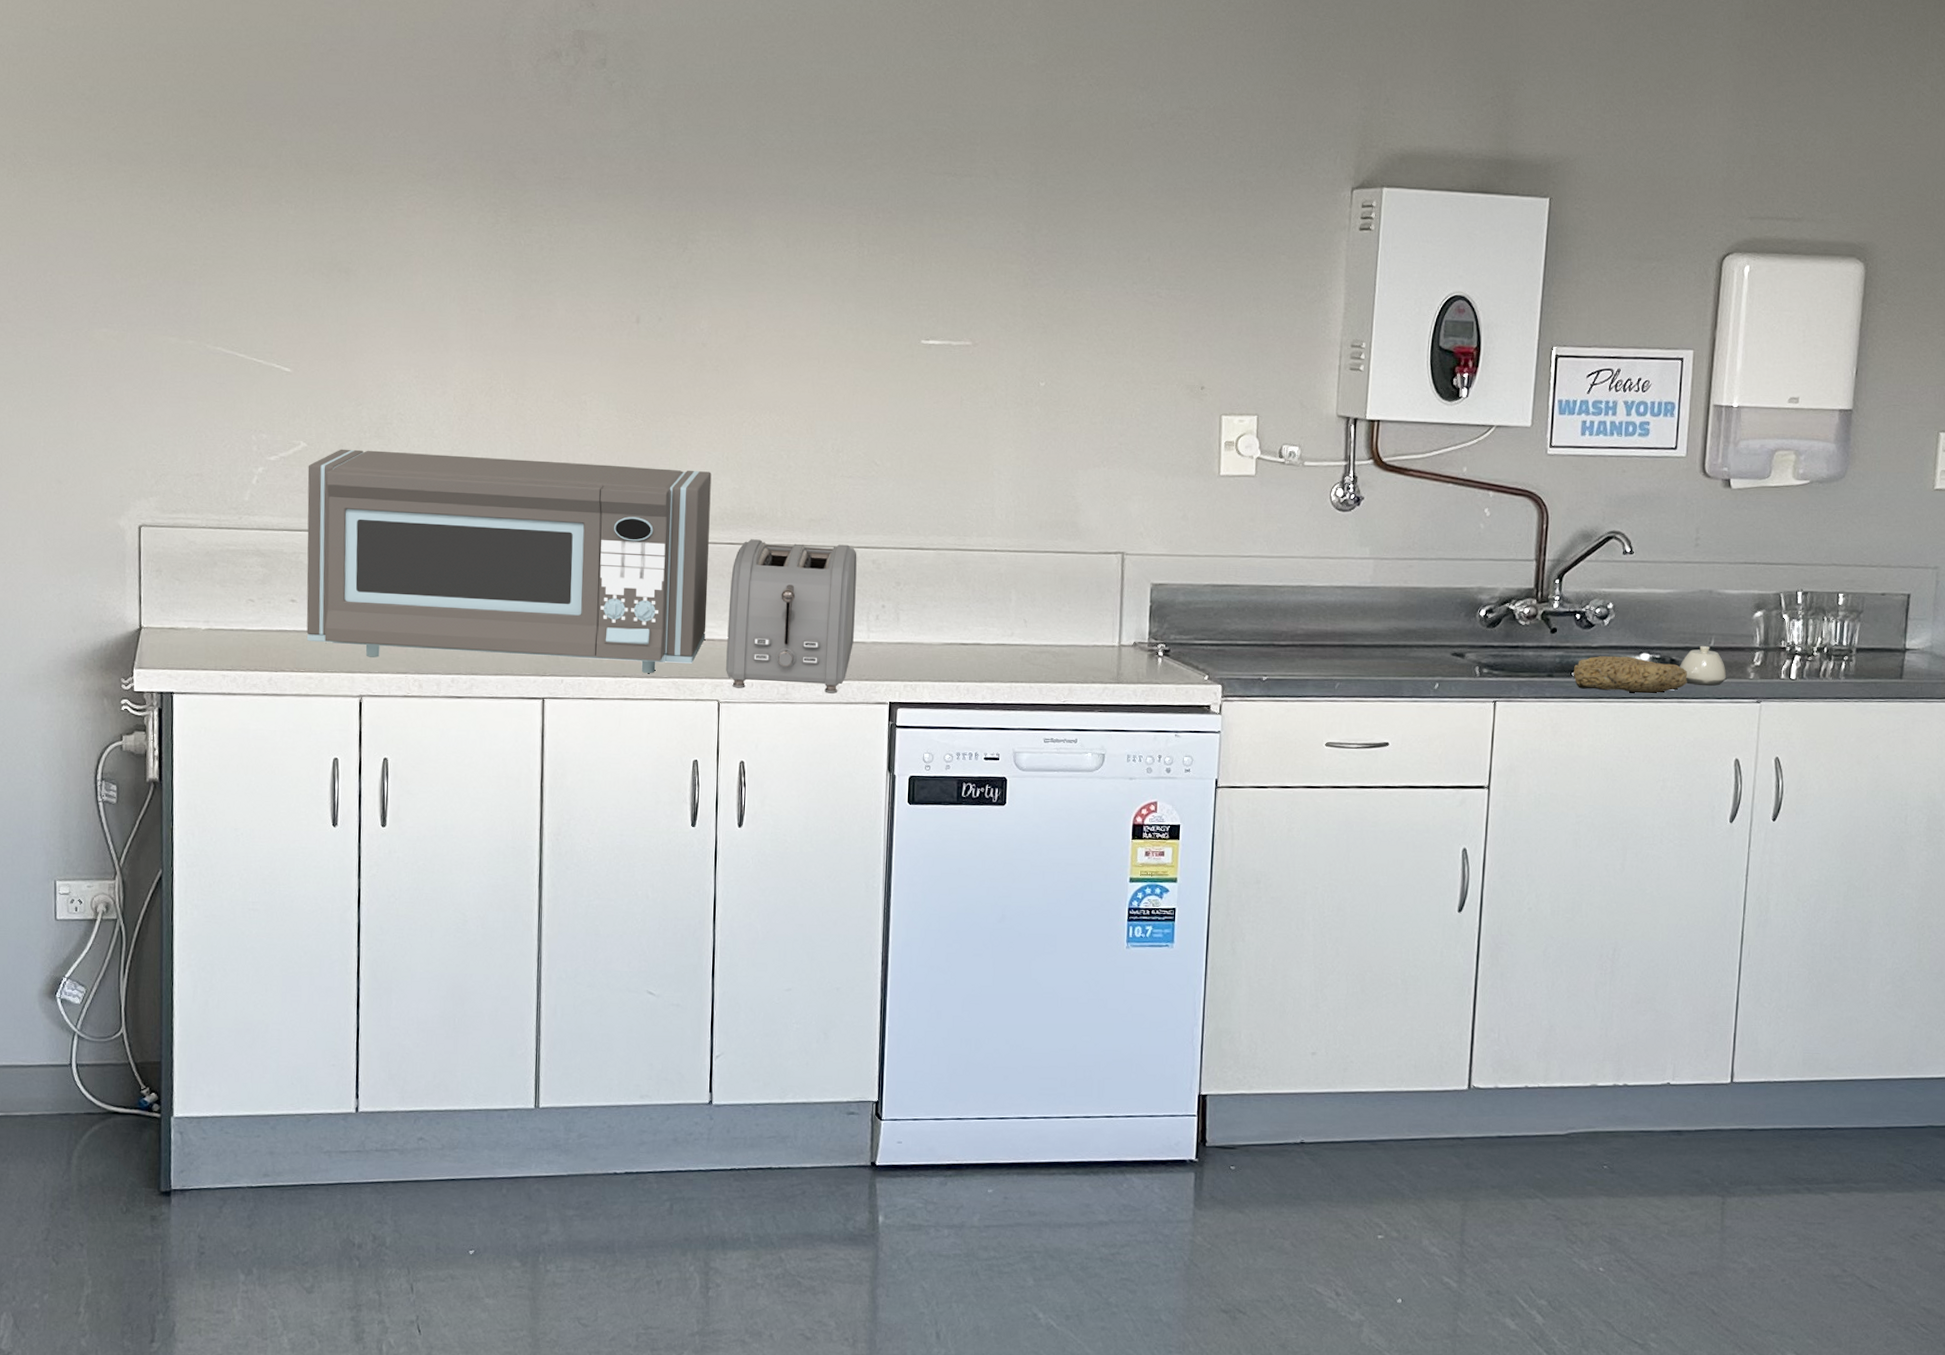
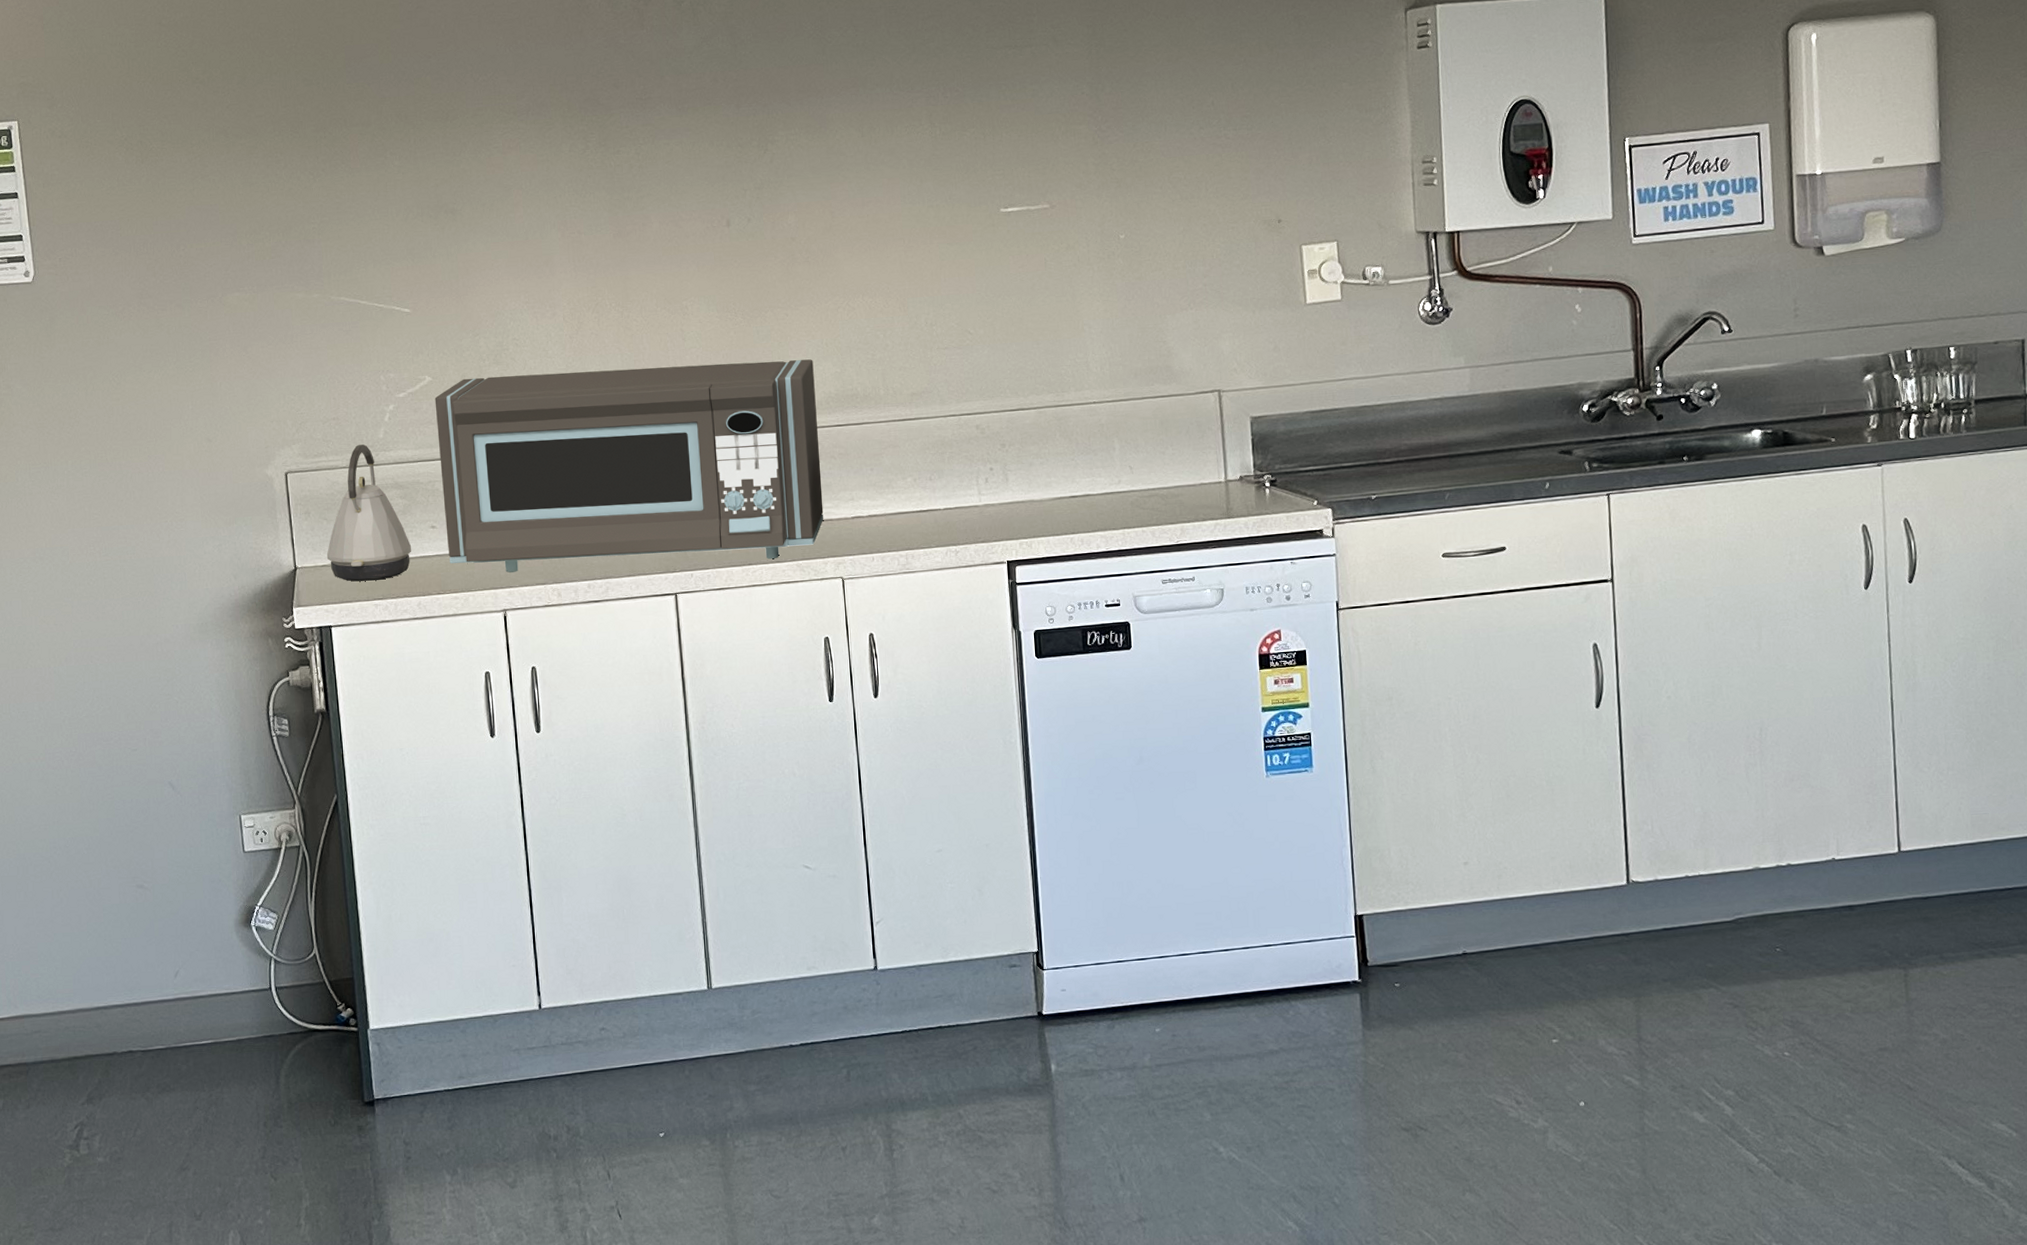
kettle: none [175,505,268,650] -> present [326,444,412,582]
toaster: present [726,539,857,694] -> none [842,413,967,564]
sponge: present [1574,655,1687,693] -> none [1685,434,1803,473]
sugar bowl: present [1680,645,1727,687] -> none [1793,414,1843,456]

